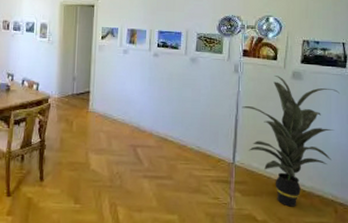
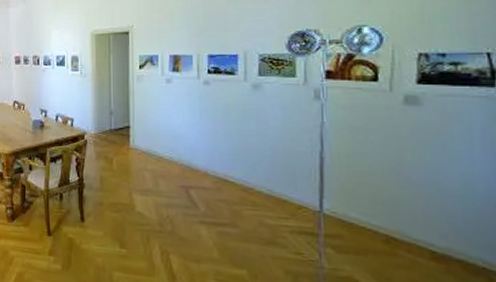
indoor plant: present [242,76,340,207] -> none [328,101,486,273]

